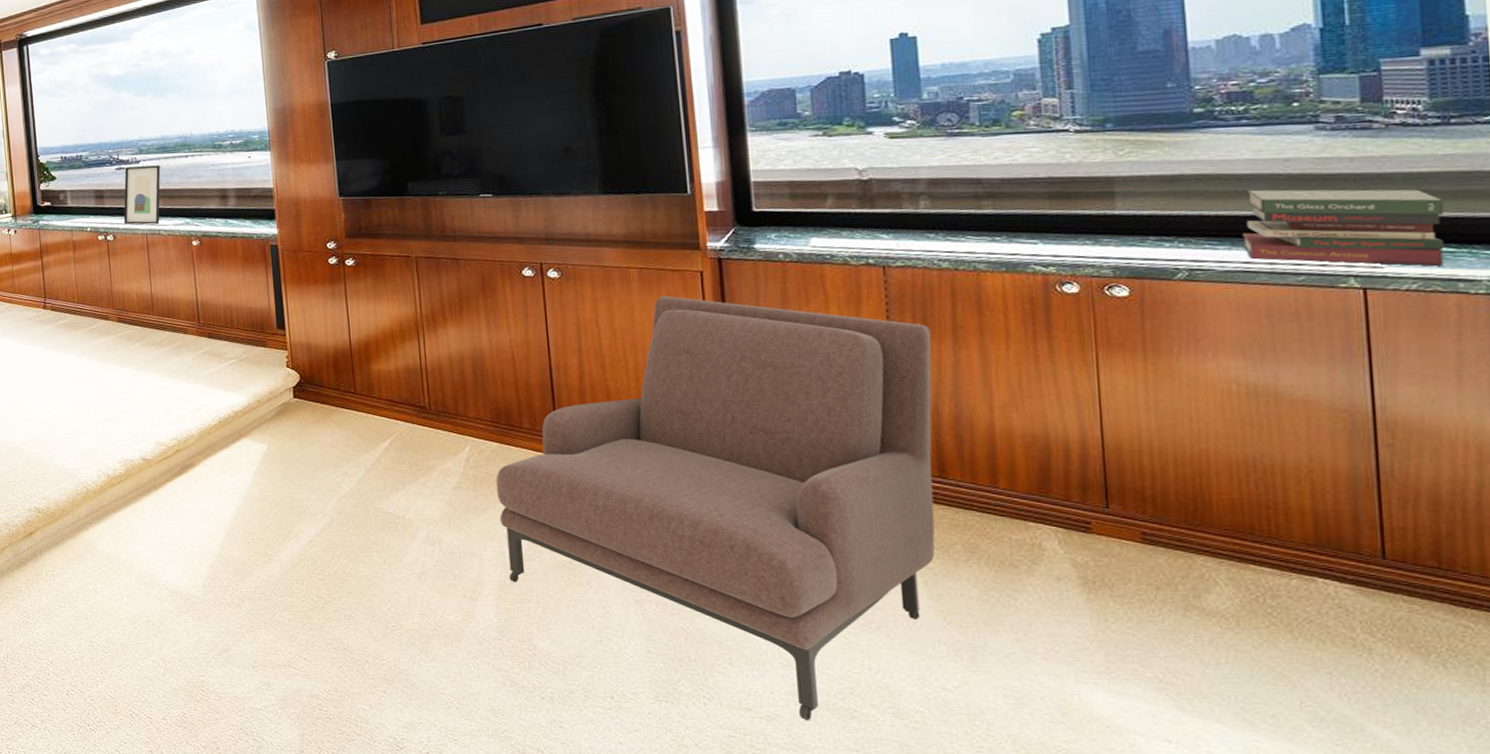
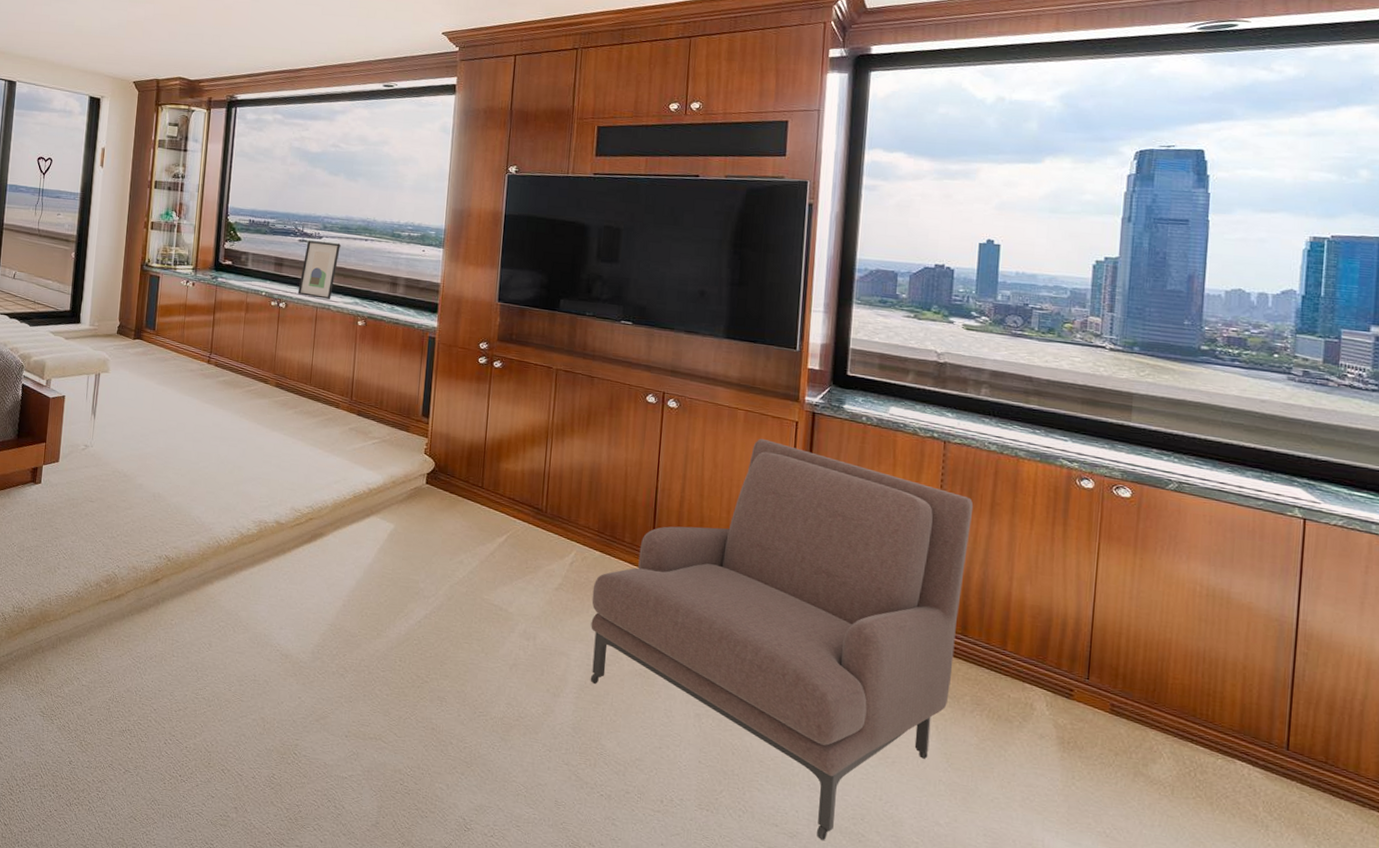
books: present [1242,189,1445,266] -> none [1220,421,1371,509]

